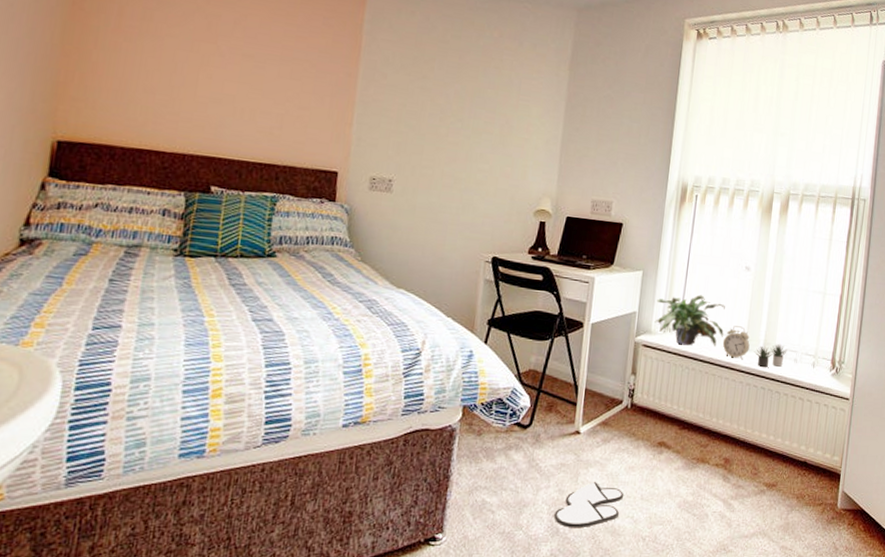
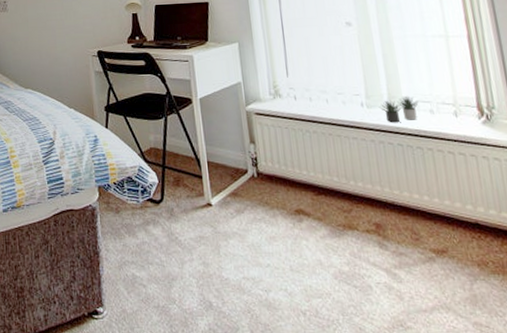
slippers: present [554,481,624,528] -> none [204,253,272,302]
potted plant: present [654,295,725,347] -> none [259,57,339,109]
alarm clock: present [722,326,750,360] -> none [340,83,373,117]

